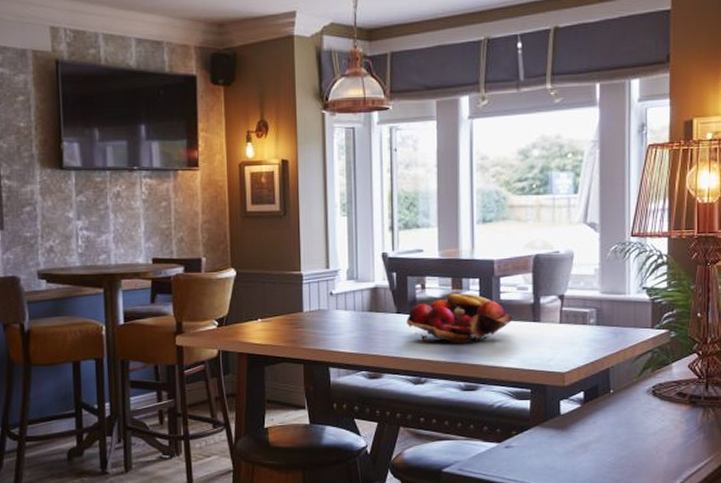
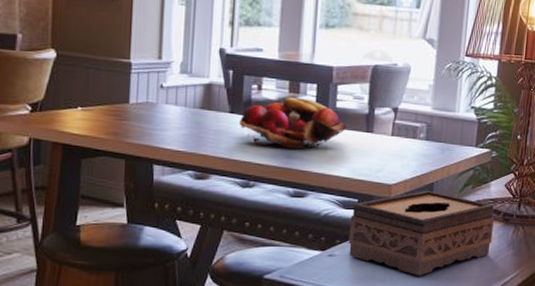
tissue box: none [524,376,679,465] -> present [348,190,494,276]

